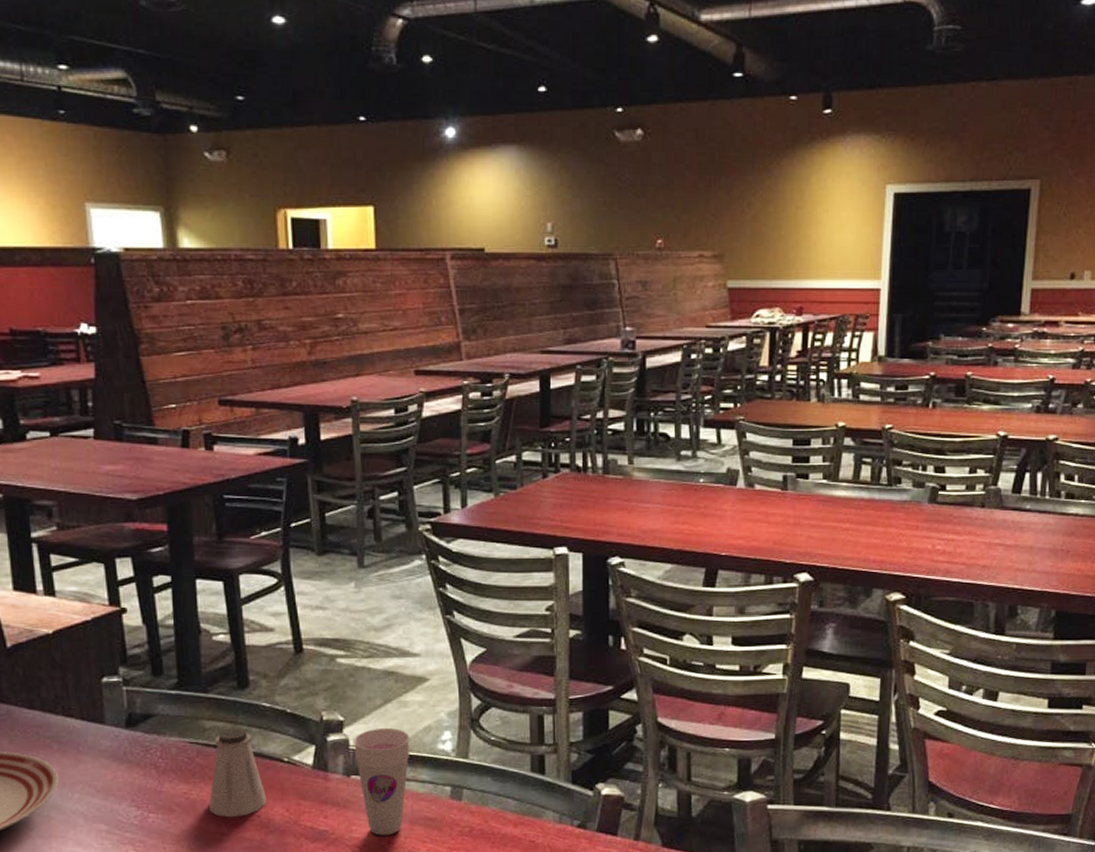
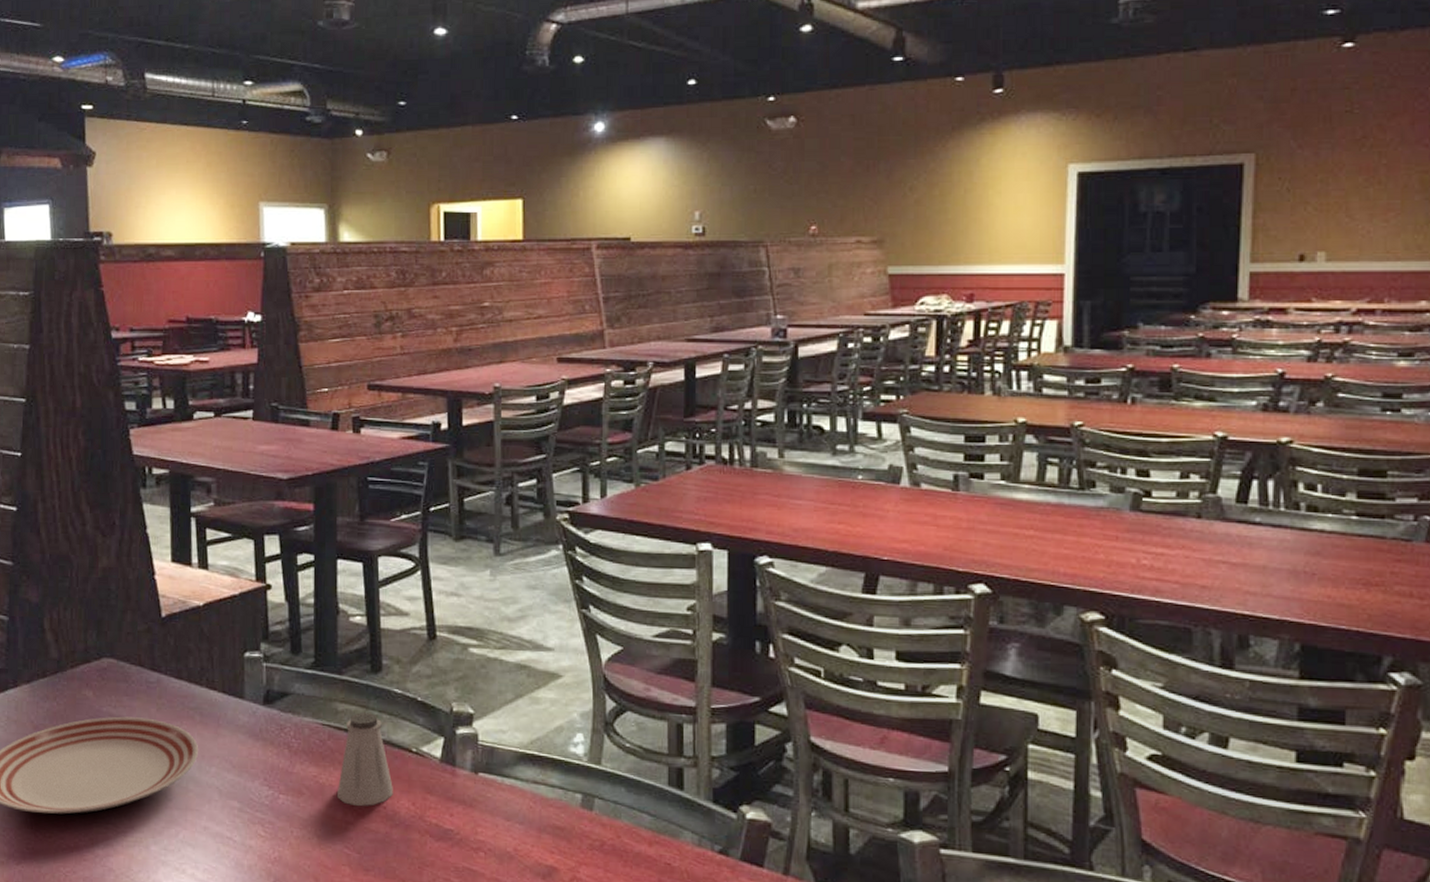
cup: present [353,727,410,836] -> none [482,724,541,842]

